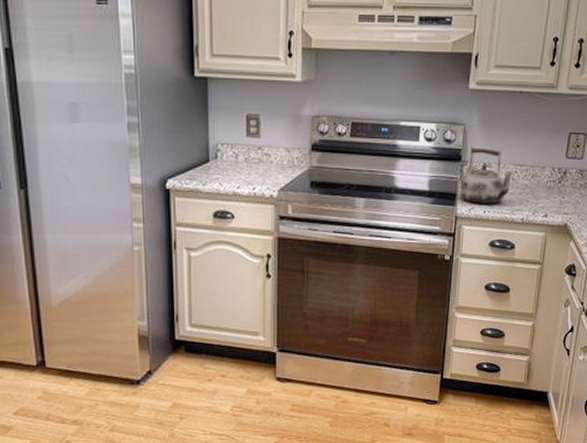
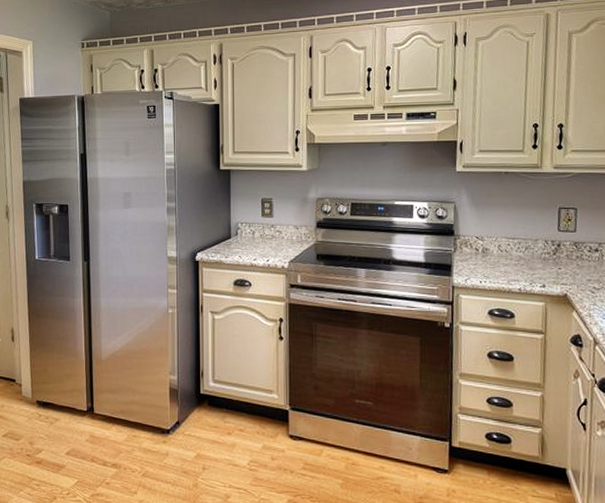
kettle: present [459,146,515,204] -> none [454,221,508,275]

